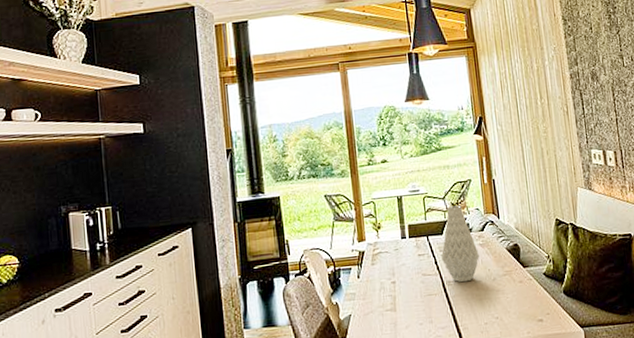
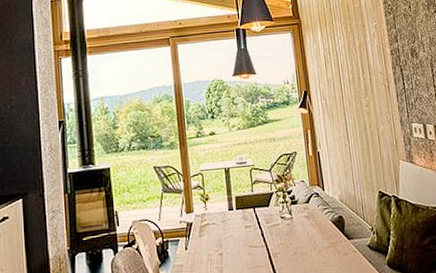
vase: present [441,205,479,282] -> none [268,177,305,254]

